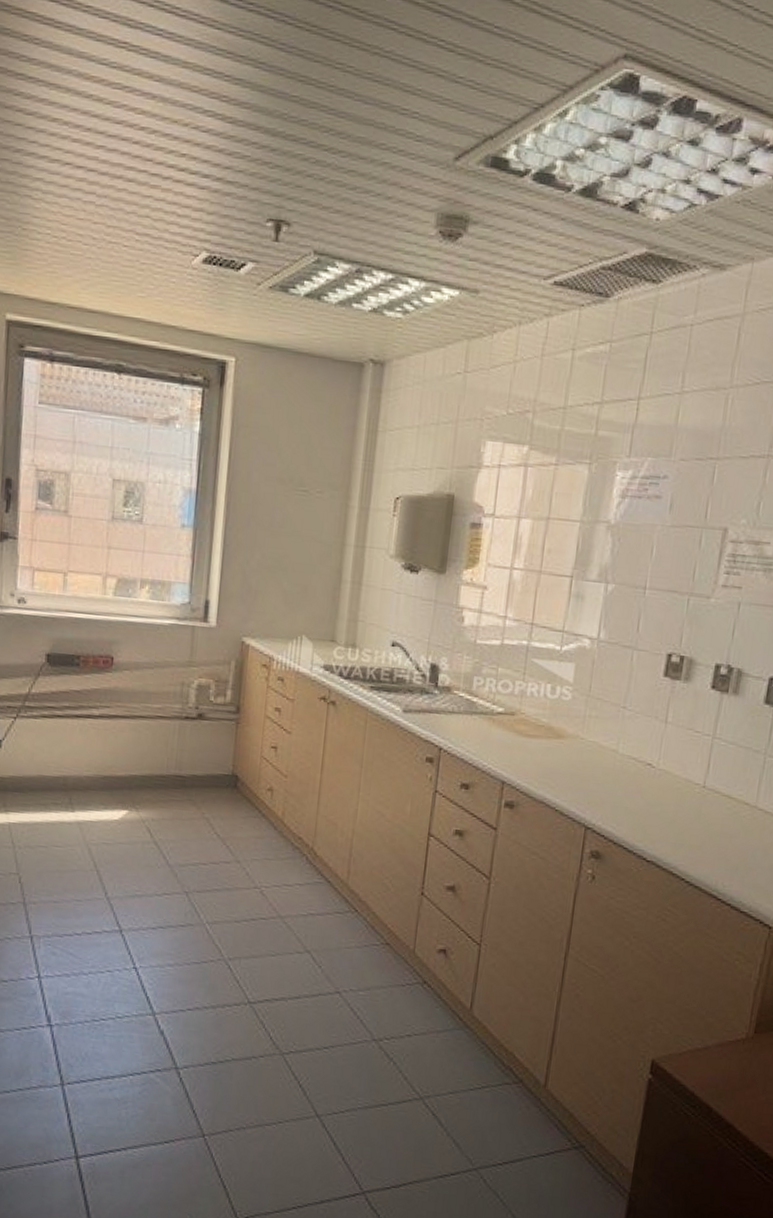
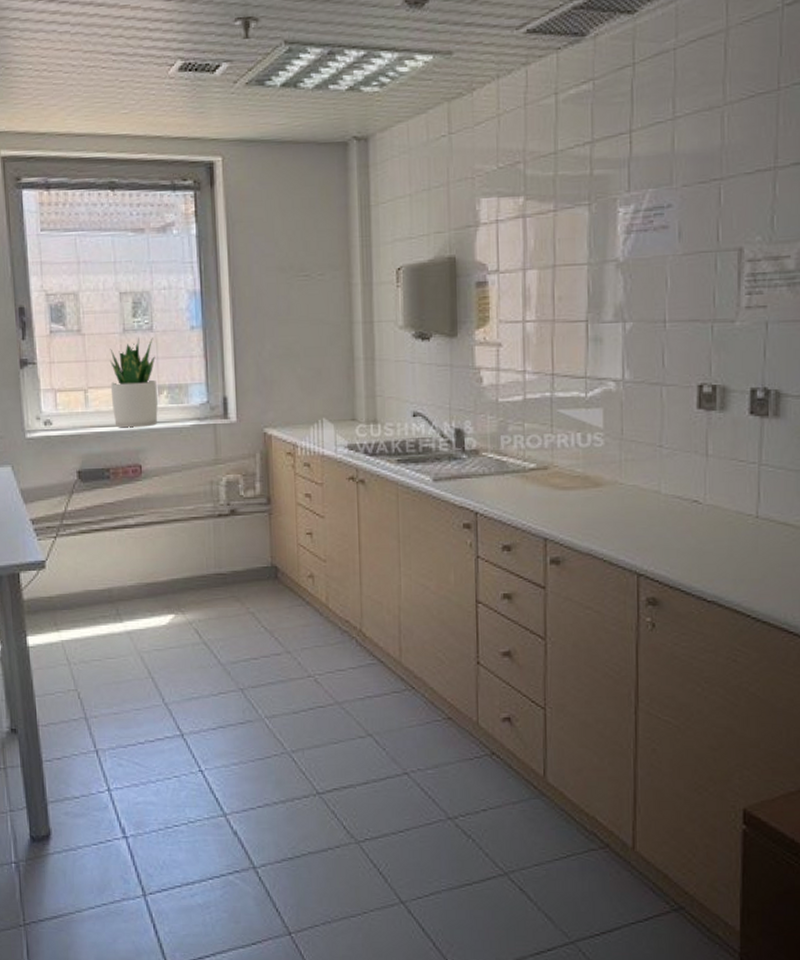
planter: none [91,527,142,620] -> present [110,337,158,428]

